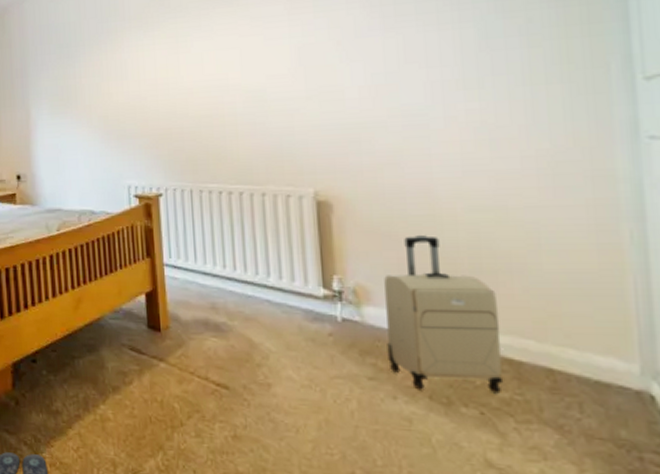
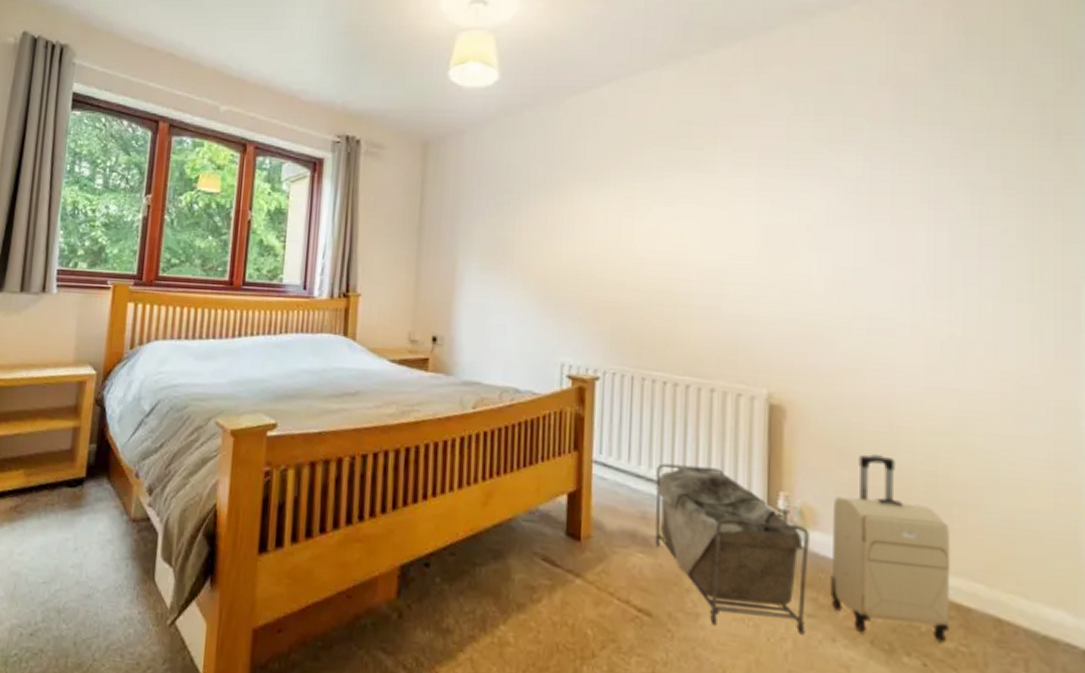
laundry basket: none [220,261,368,395] -> present [655,463,809,635]

